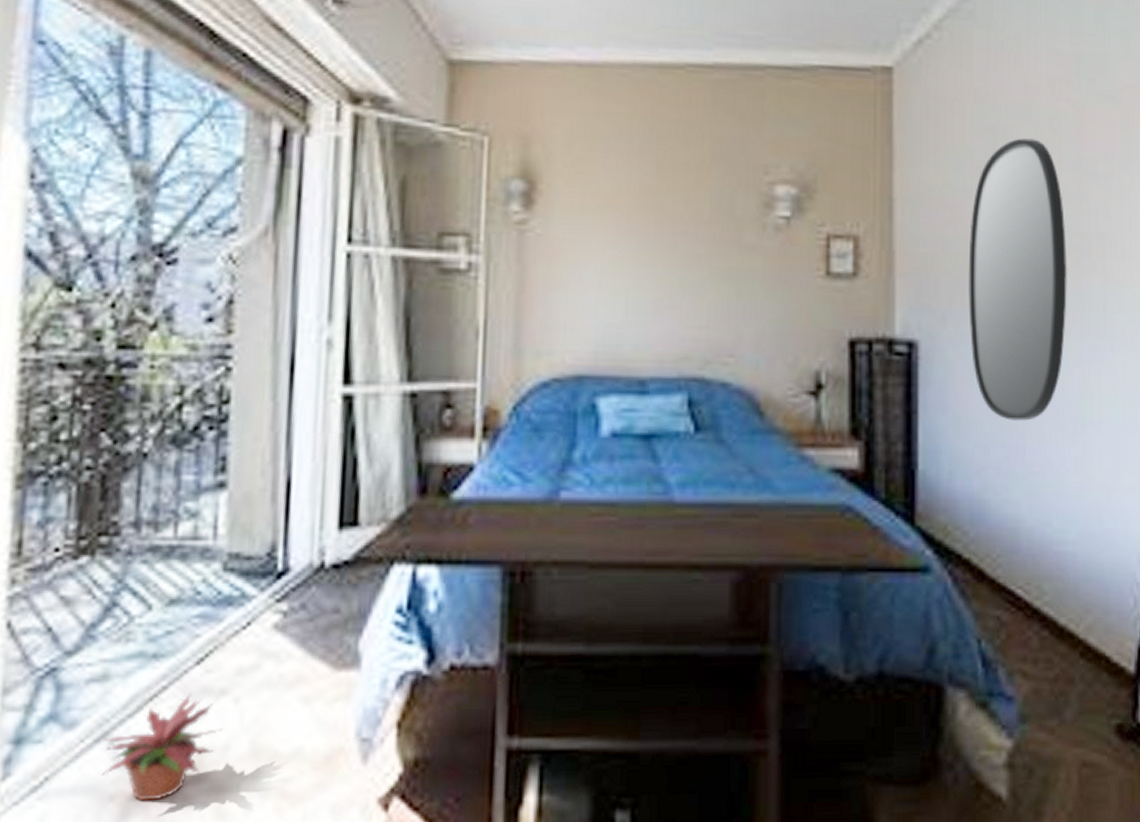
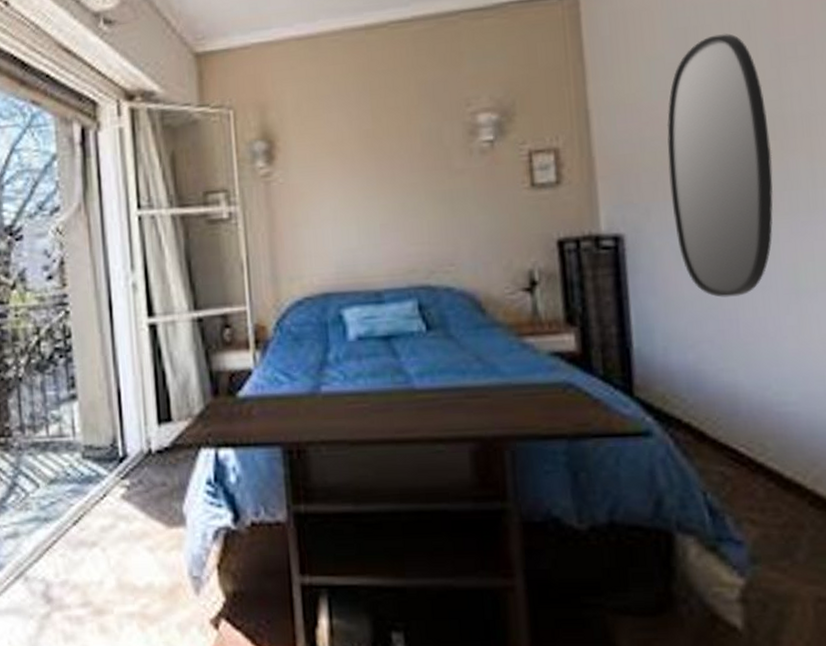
potted plant: present [101,692,223,802] -> none [21,545,97,619]

